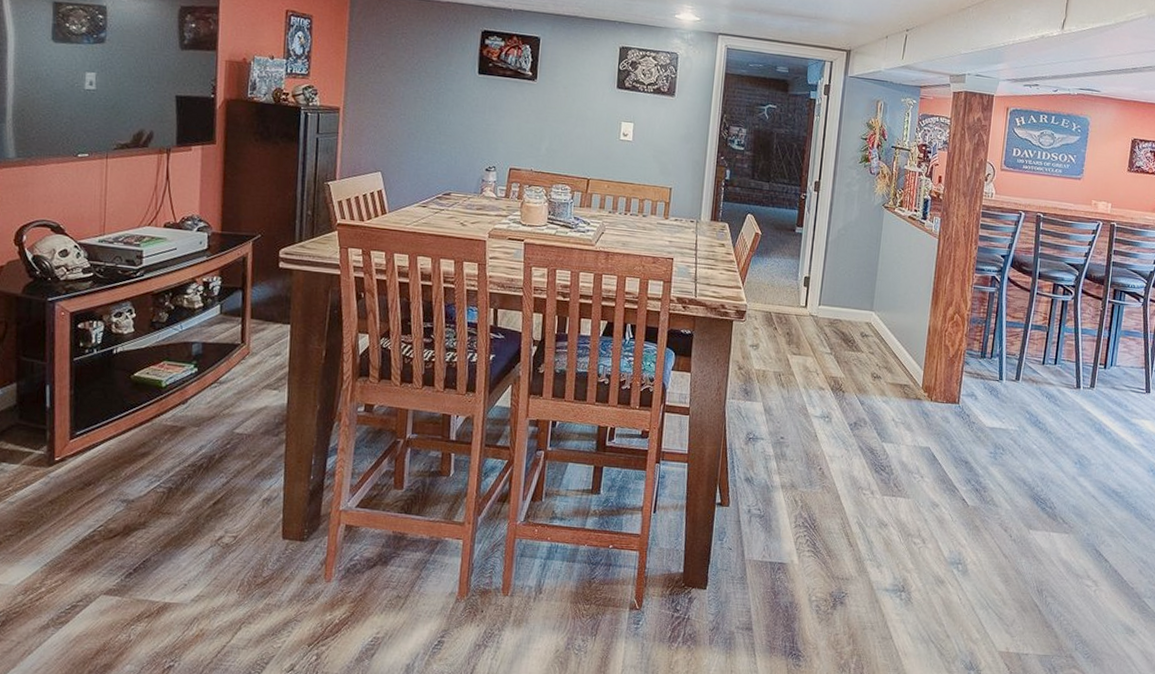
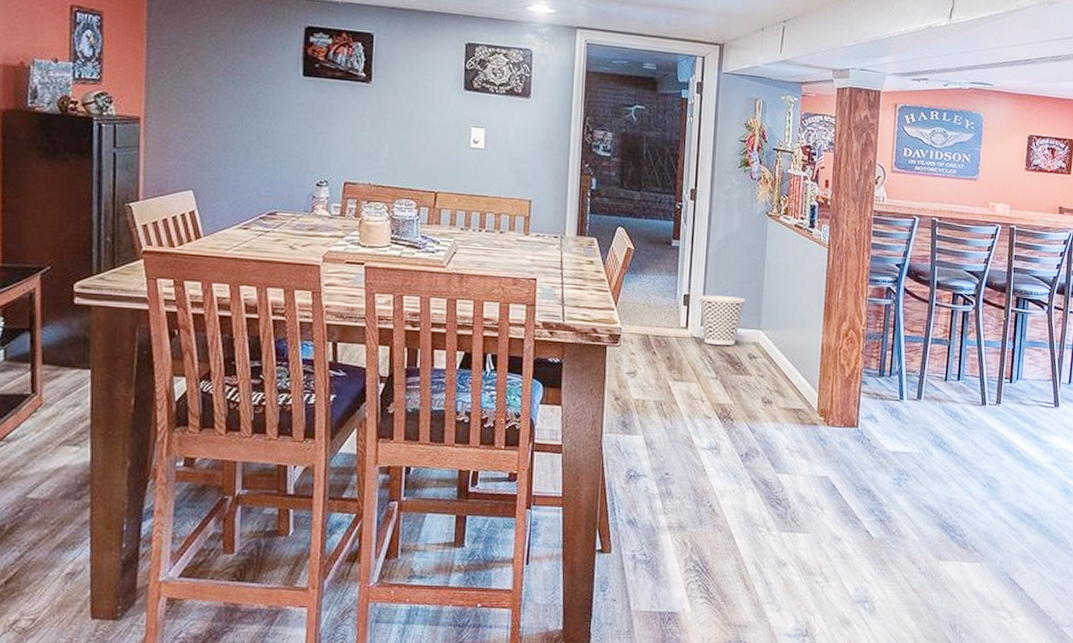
wastebasket: none [818,277,861,324] -> present [699,295,746,345]

